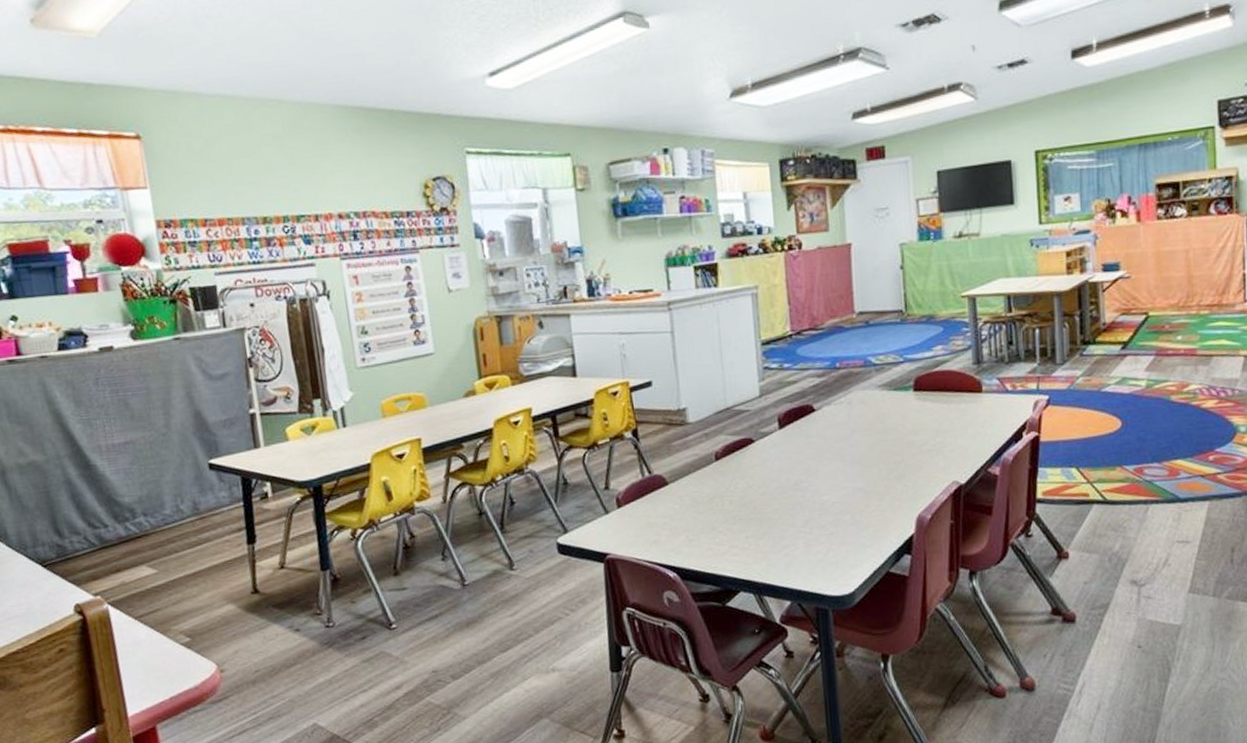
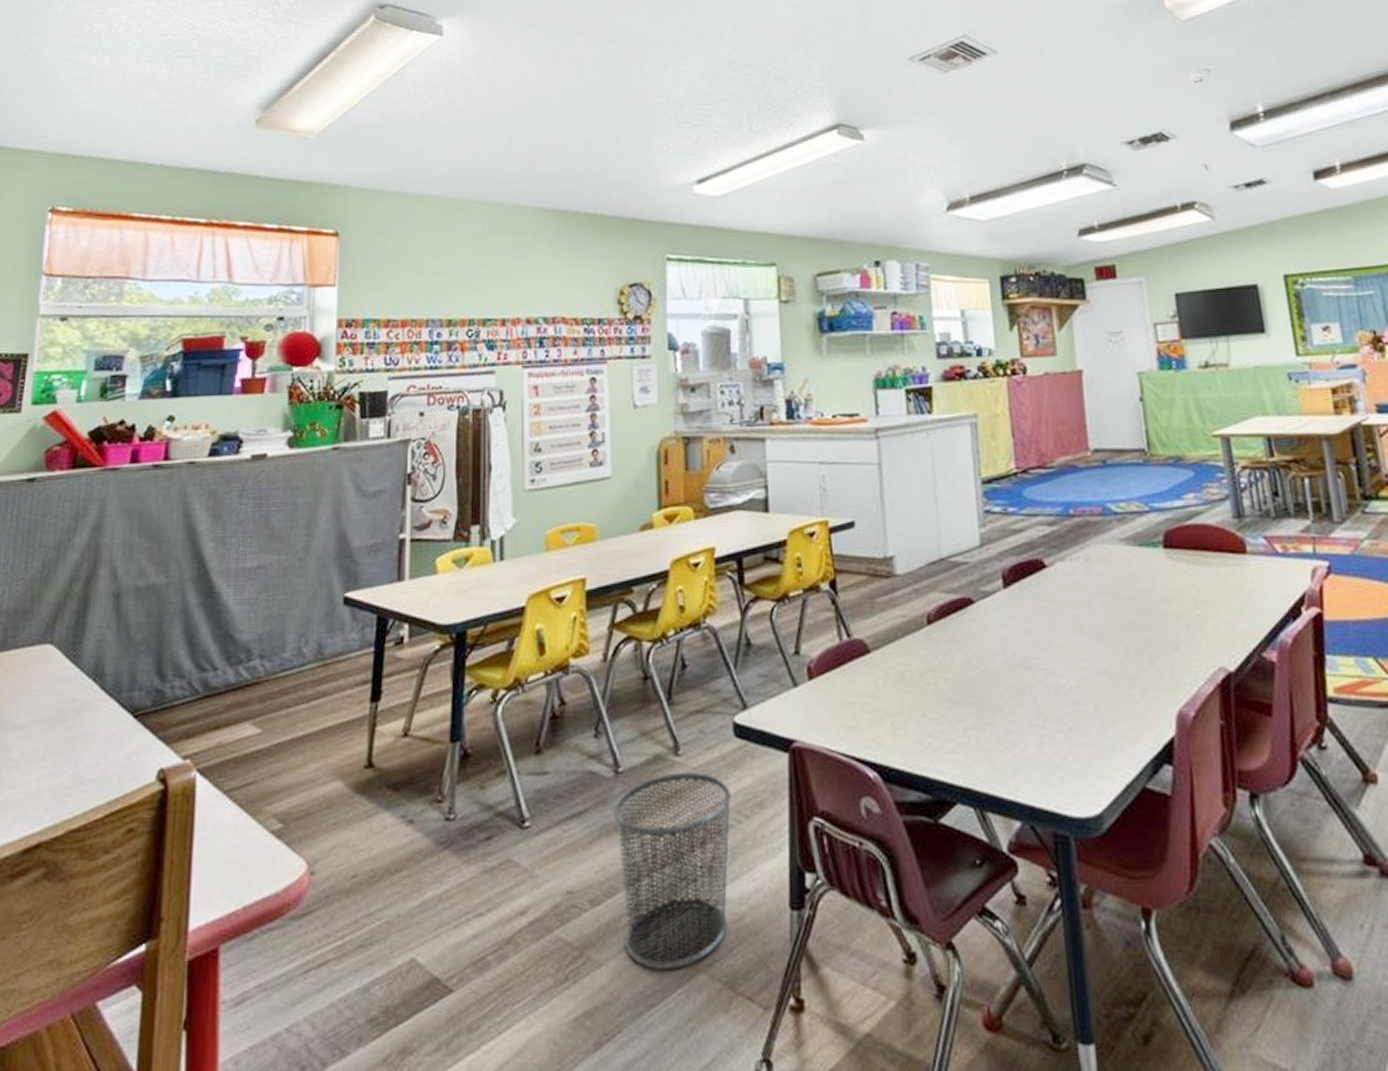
waste bin: none [464,581,562,718] -> present [614,772,731,970]

